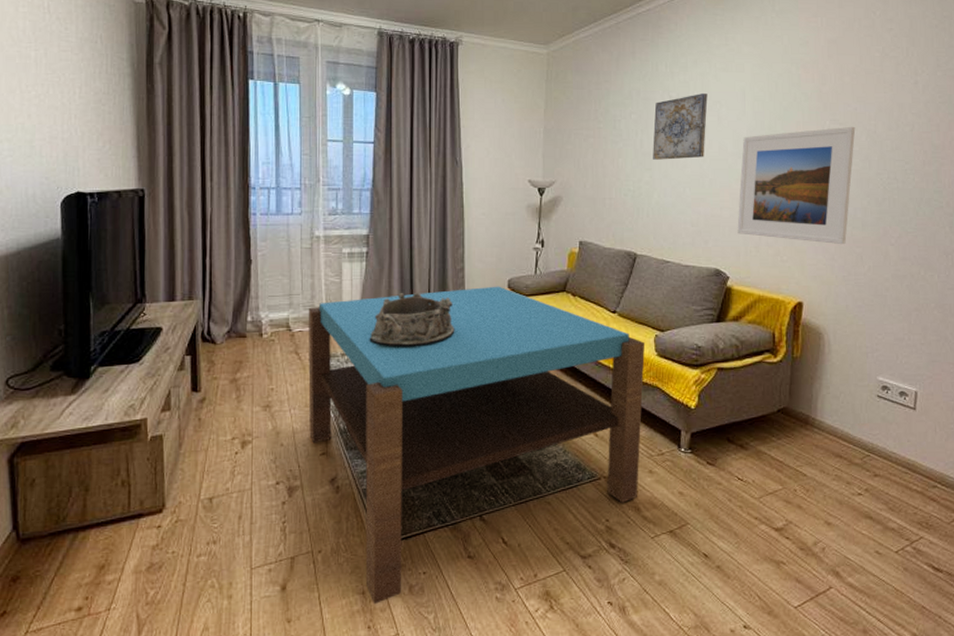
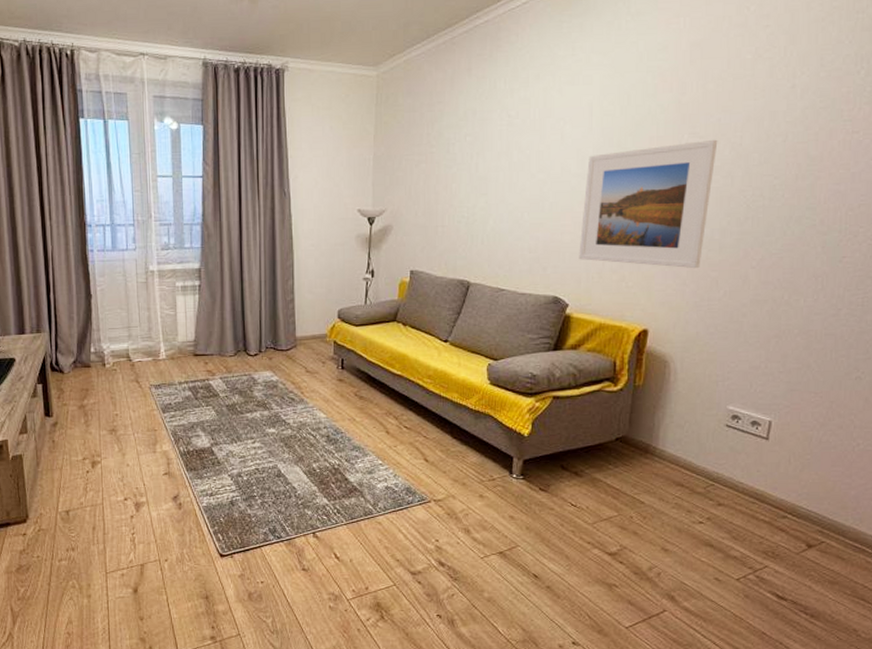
coffee table: present [308,286,645,605] -> none [146,316,477,608]
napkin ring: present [369,293,455,347] -> none [204,324,287,376]
wall art: present [653,92,708,160] -> none [489,109,550,184]

